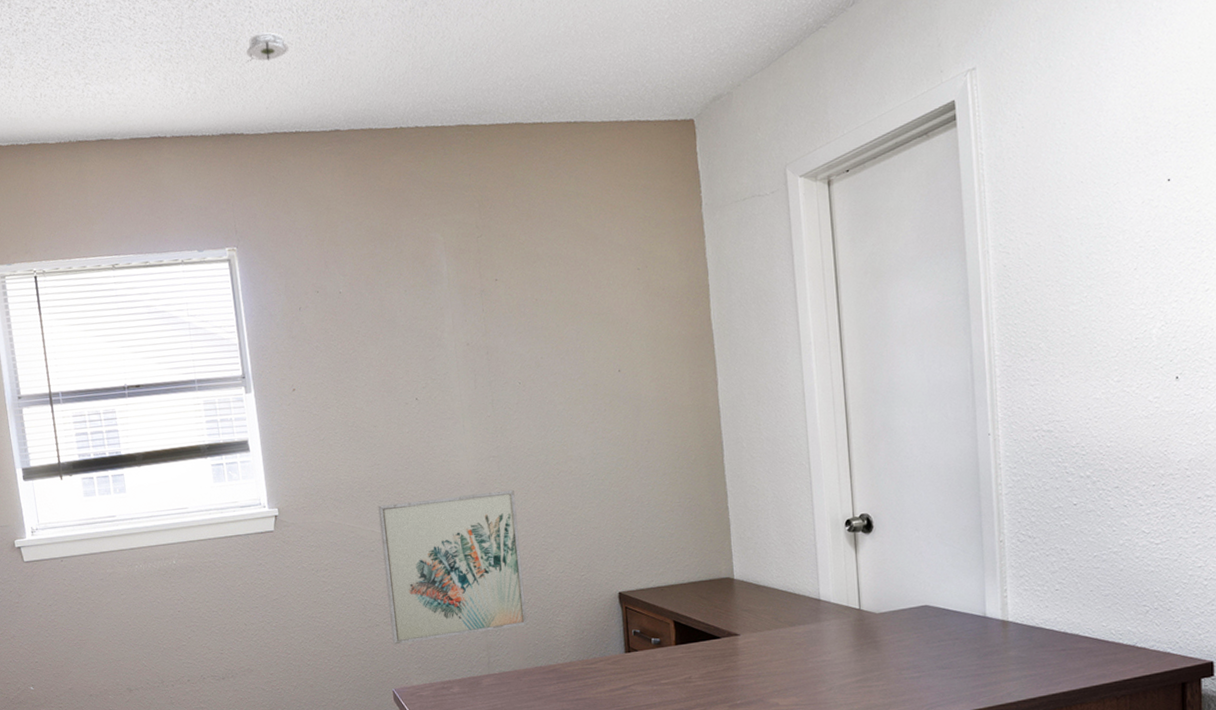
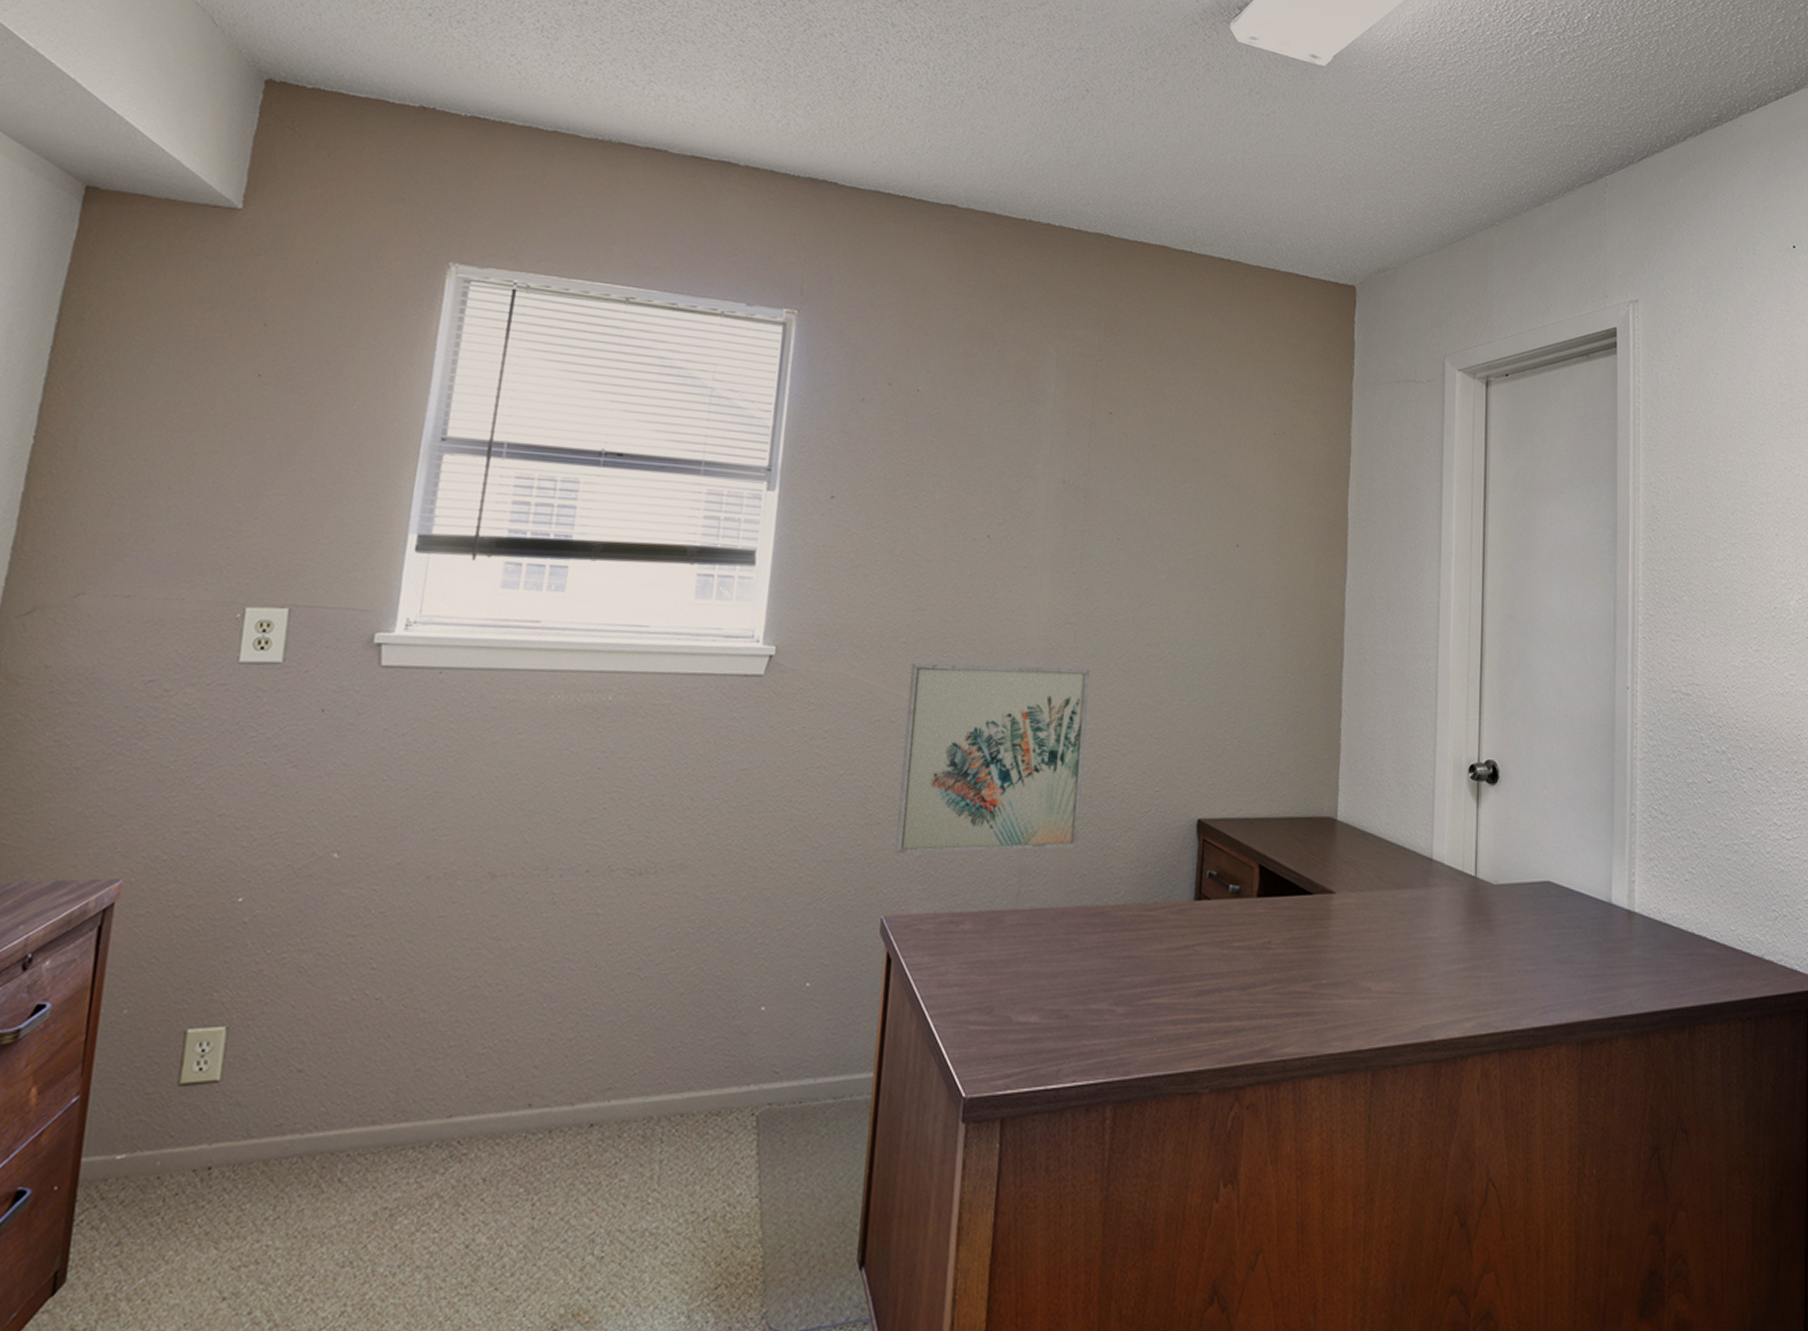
smoke detector: present [245,32,288,63] -> none [859,79,915,112]

